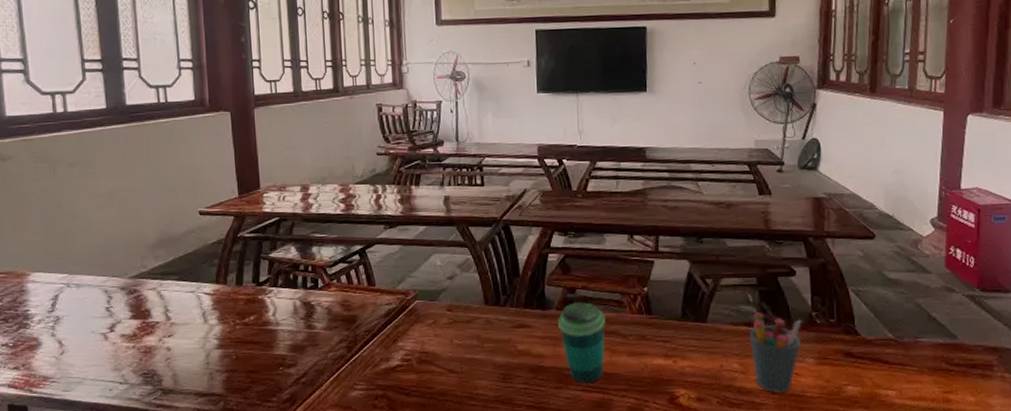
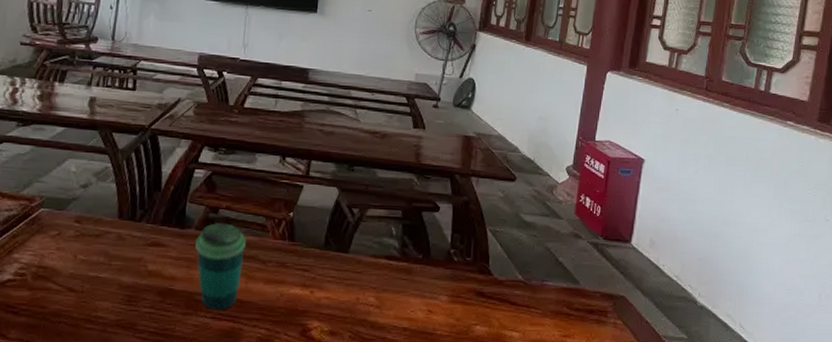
pen holder: present [749,312,802,394] -> none [388,246,440,331]

